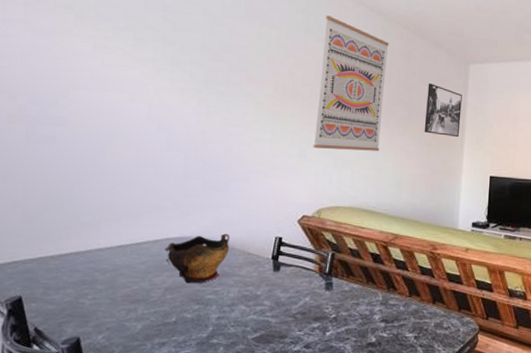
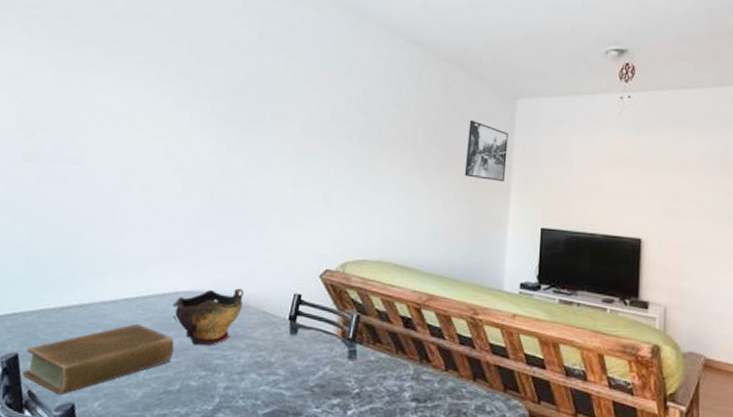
book: none [28,267,169,331] -> present [23,323,175,396]
wall art: present [313,15,389,151] -> none [339,46,426,197]

